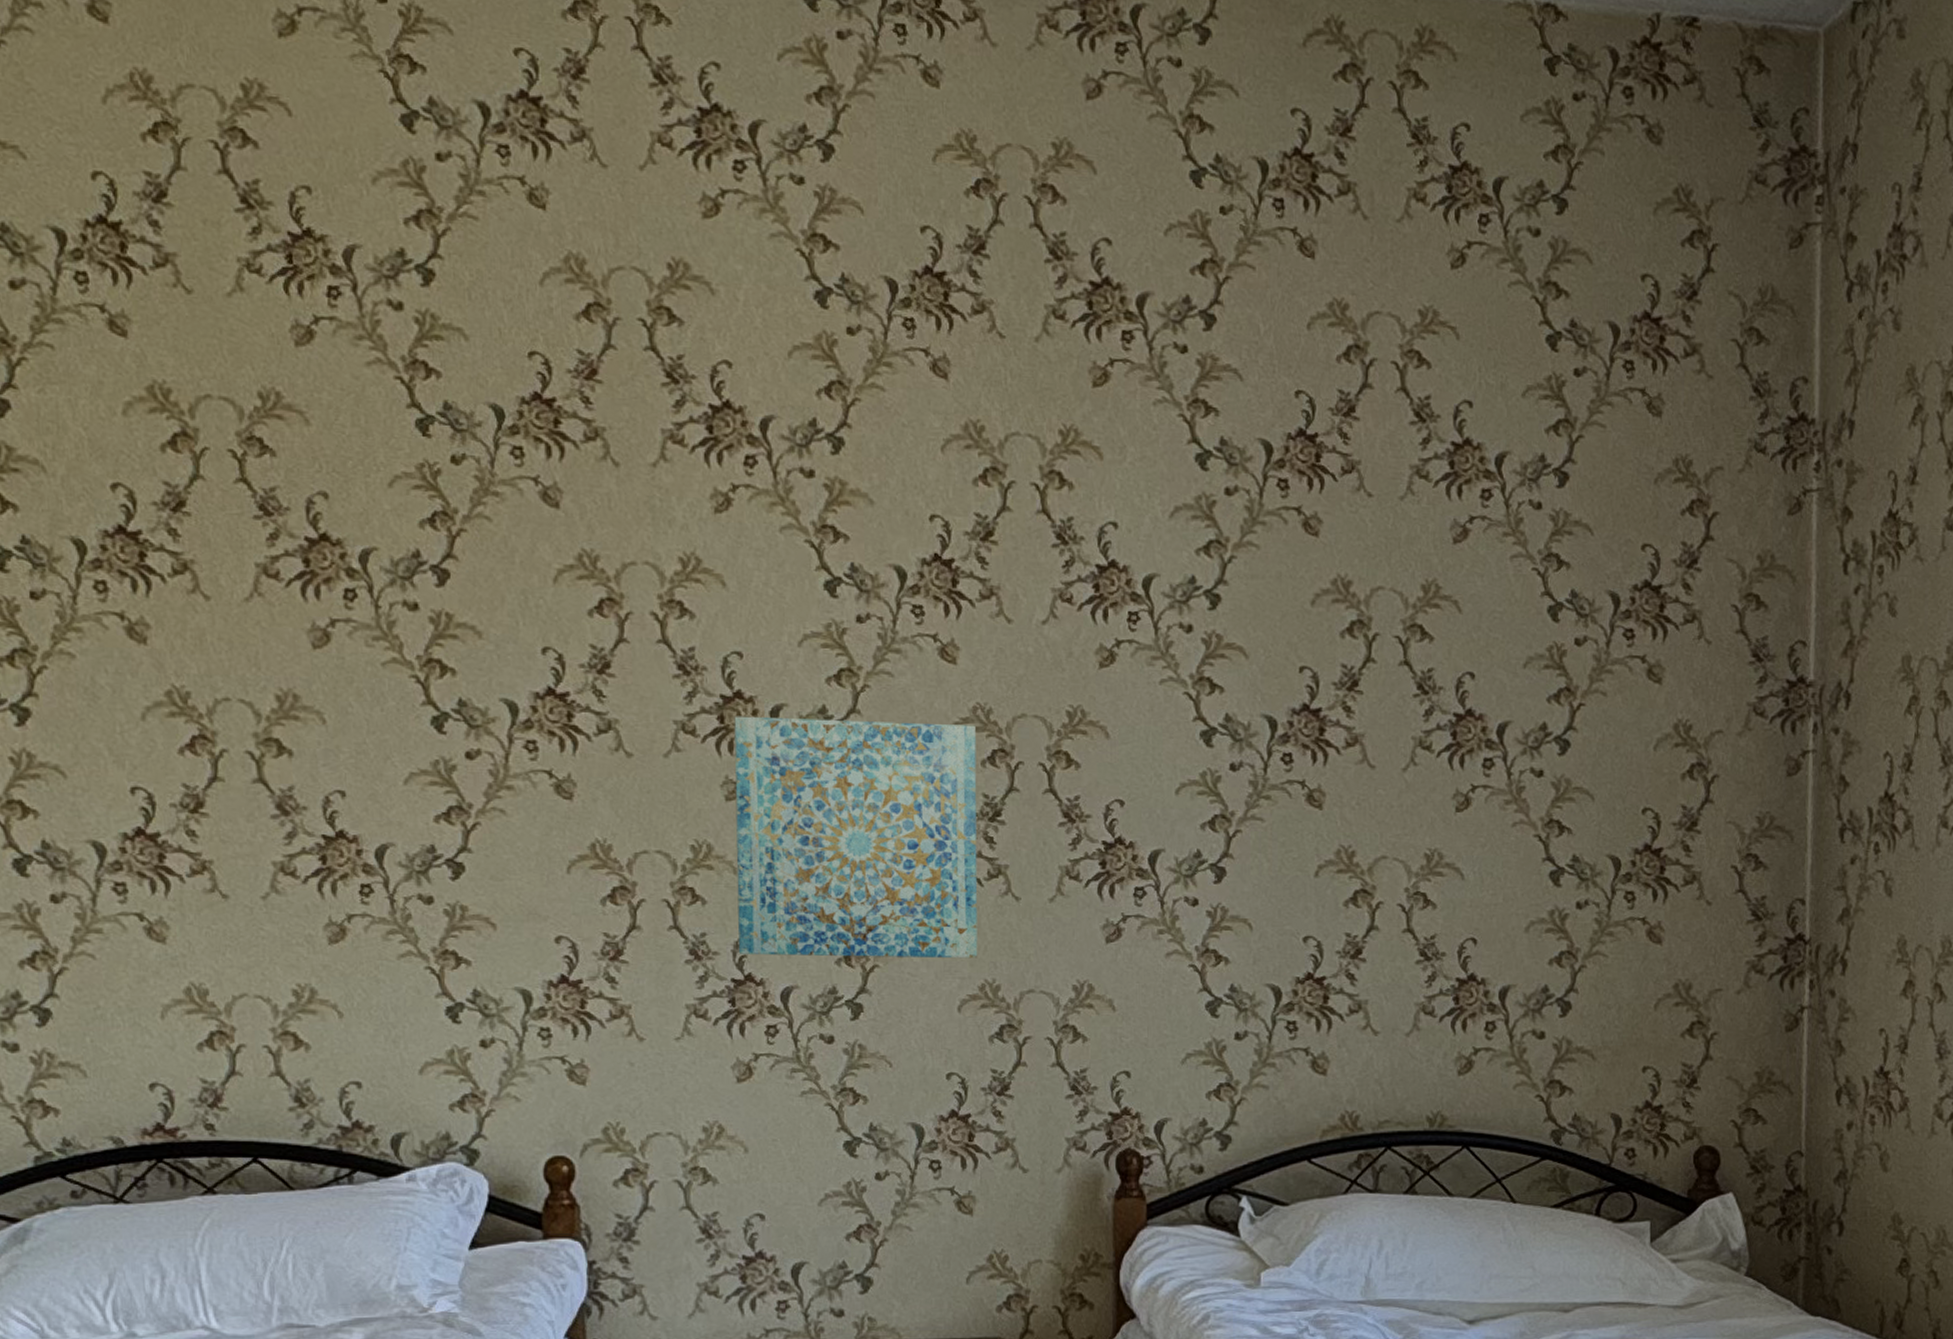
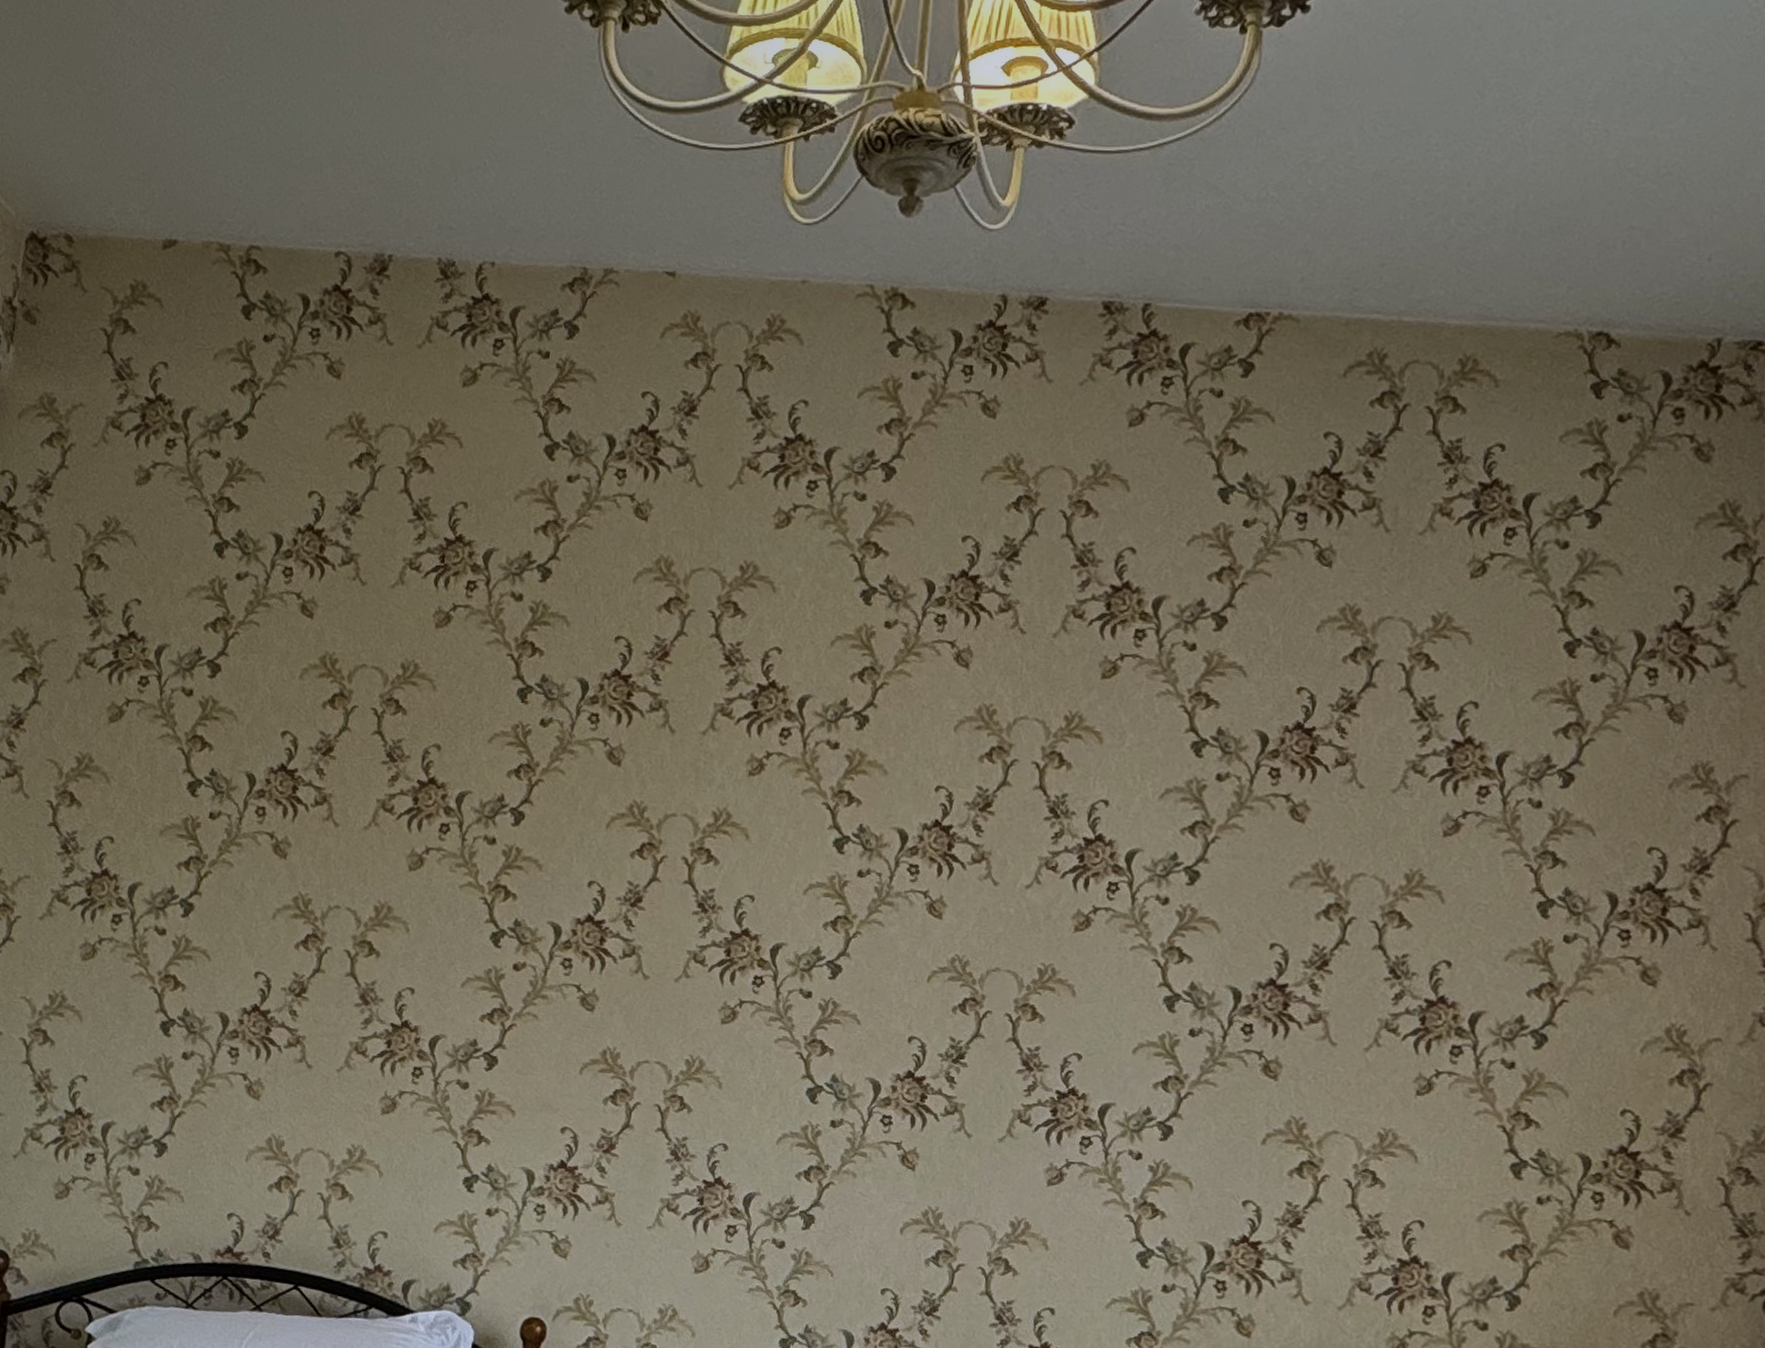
wall art: present [734,716,978,959] -> none [712,950,952,1187]

